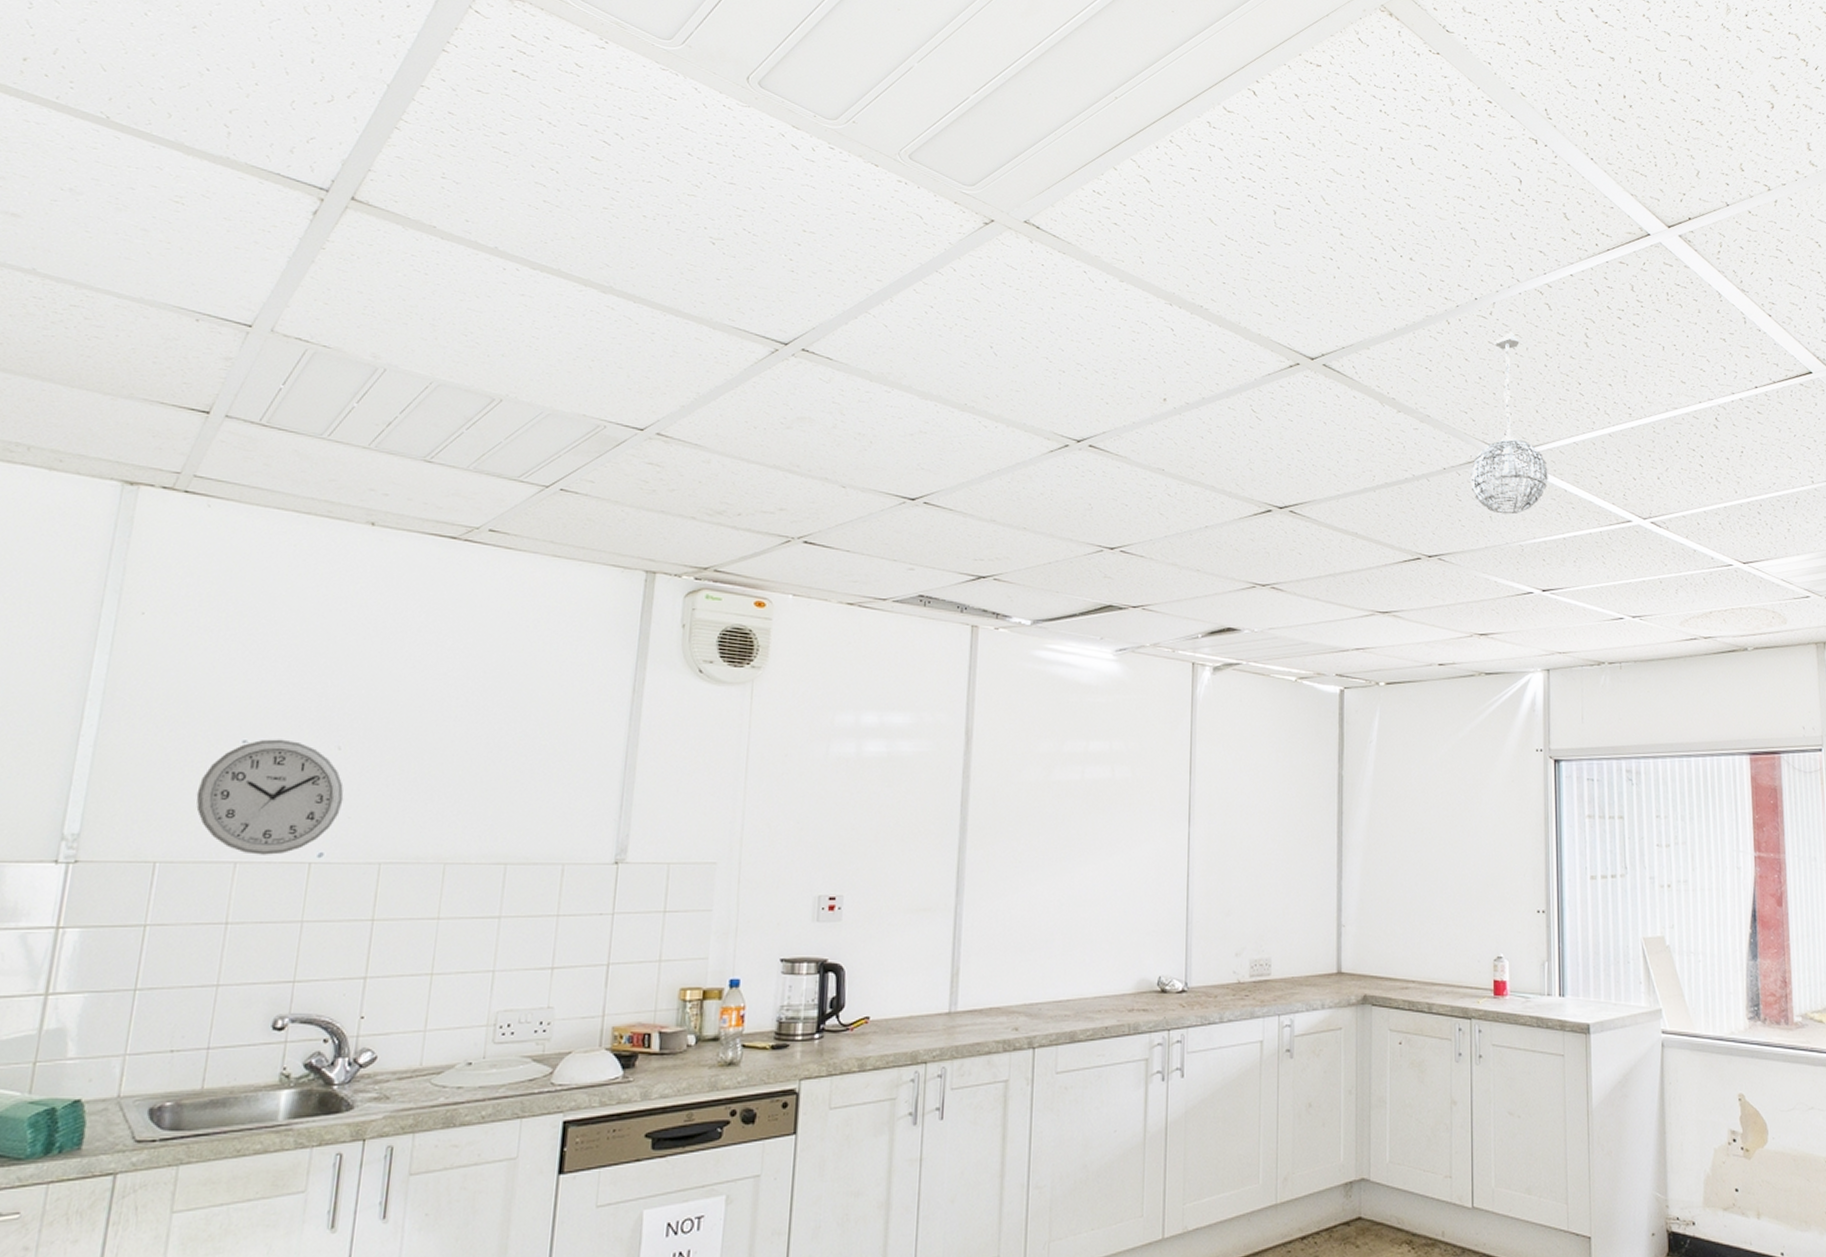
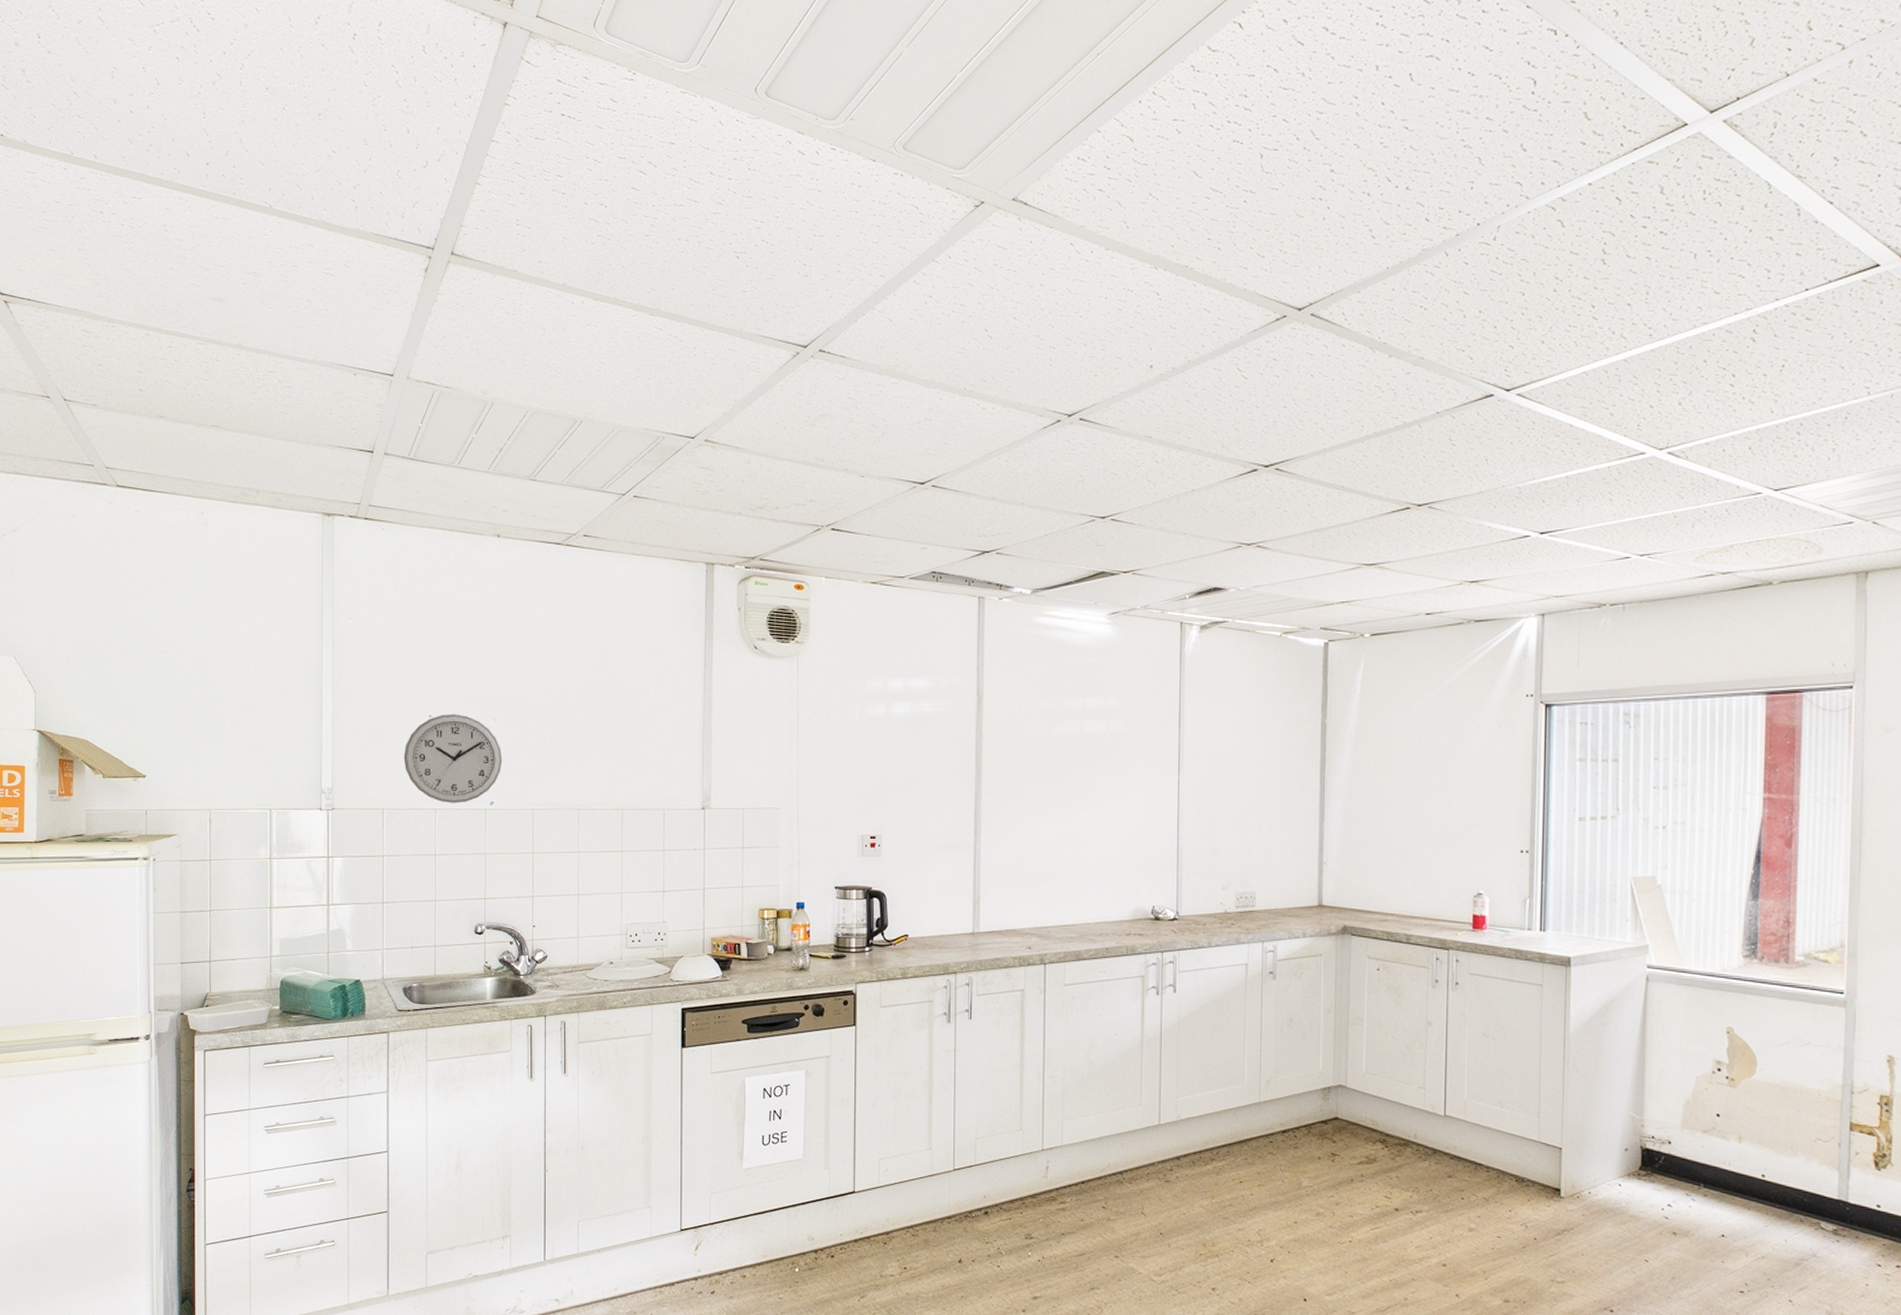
pendant light: present [1471,331,1548,515] -> none [1466,256,1552,456]

